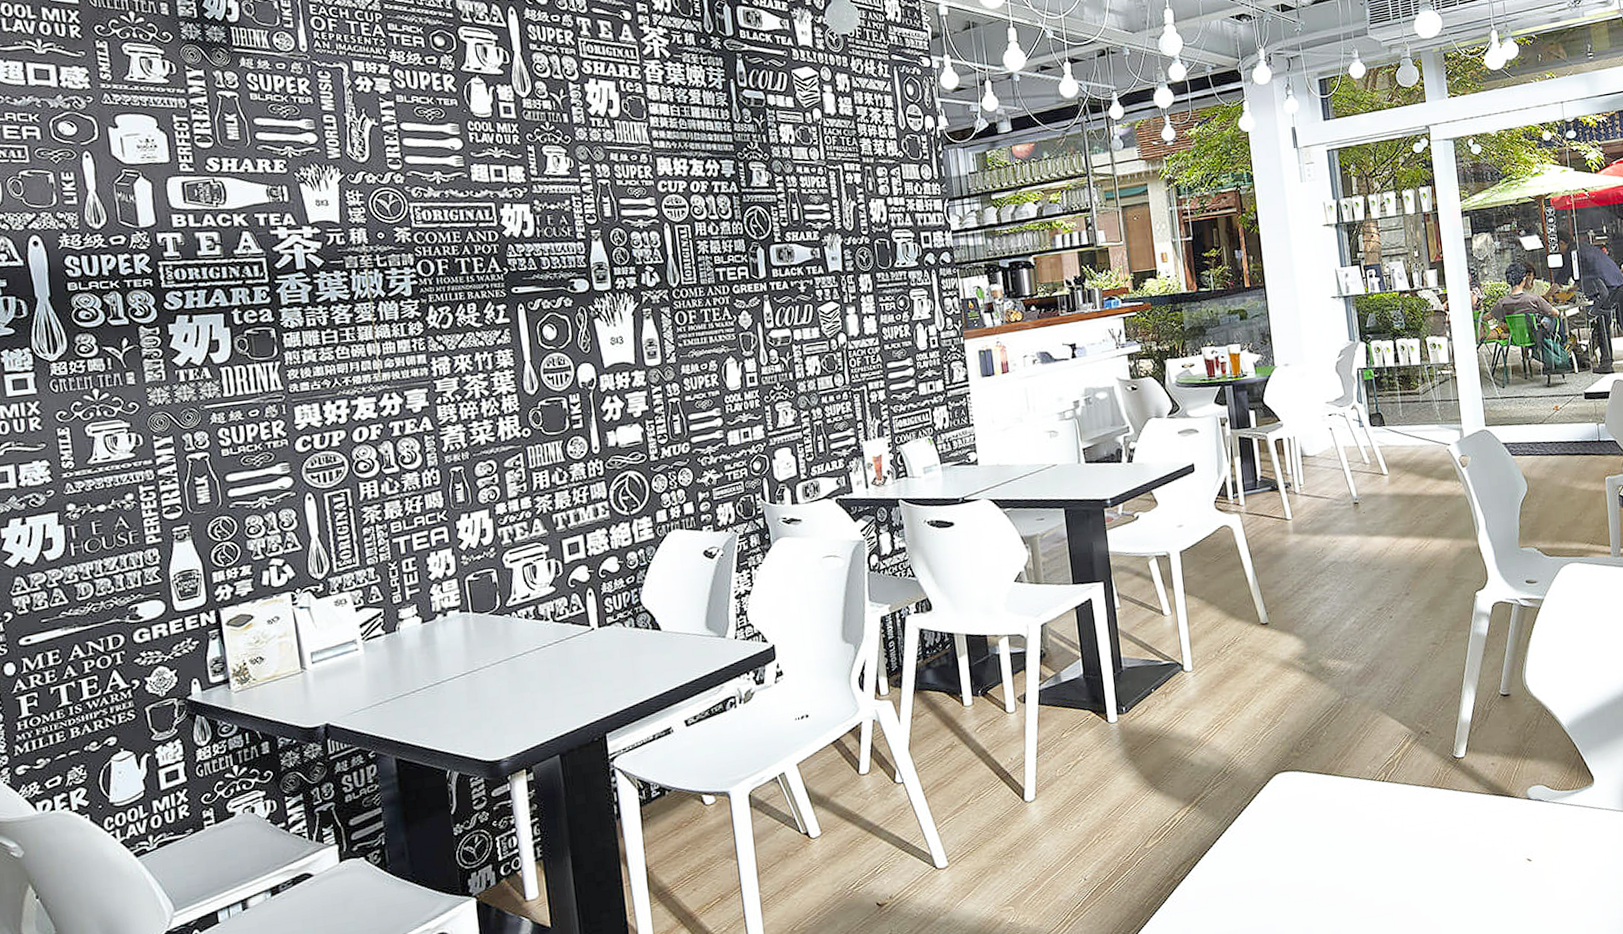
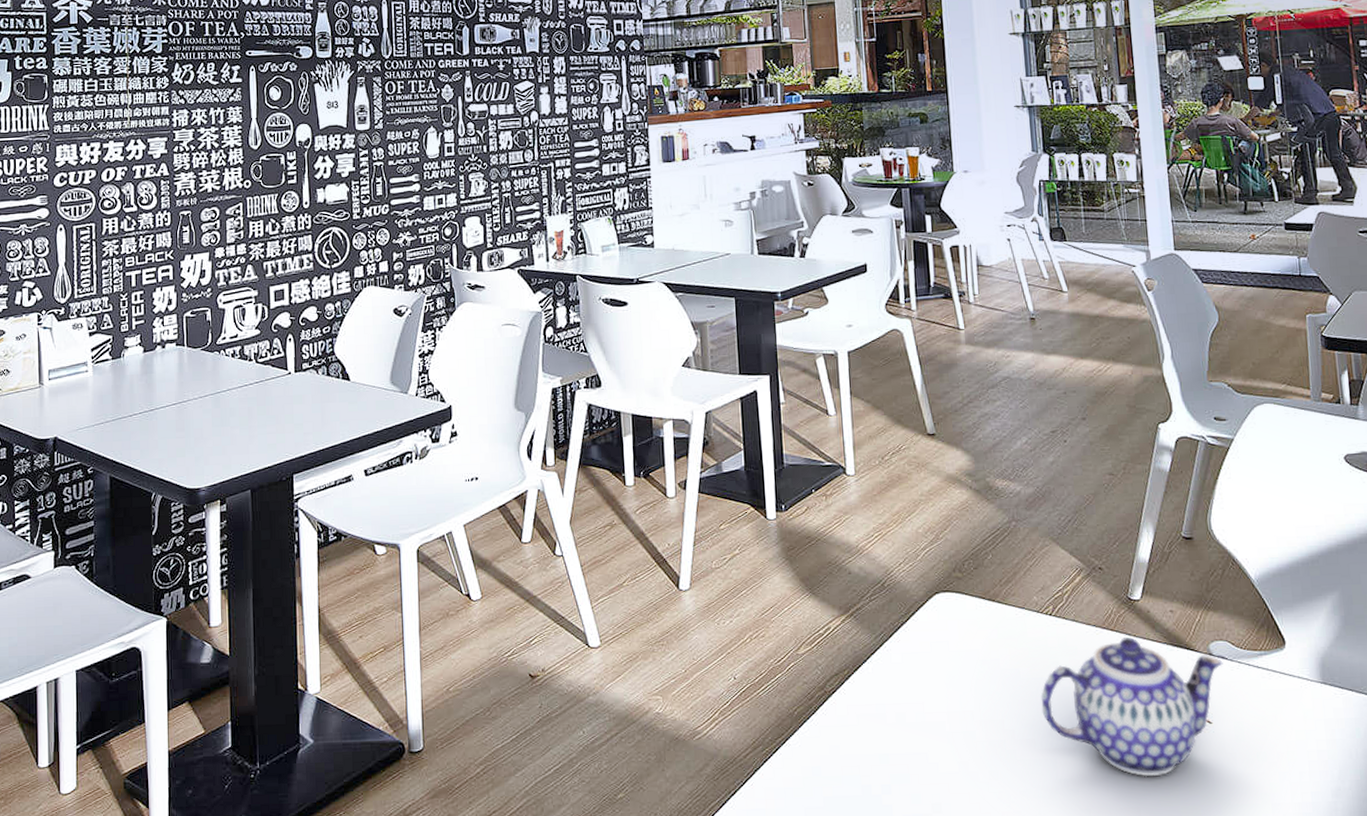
teapot: none [1377,792,1540,918] -> present [1040,636,1223,777]

